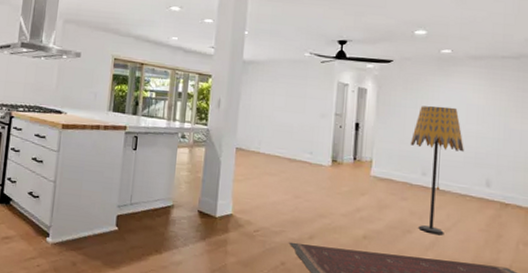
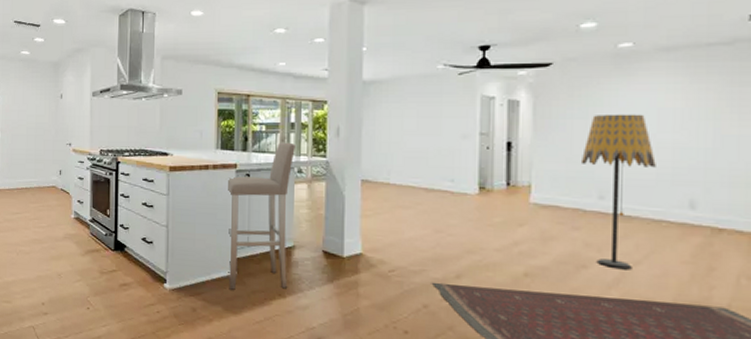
bar stool: none [109,109,181,246] -> present [225,142,295,290]

